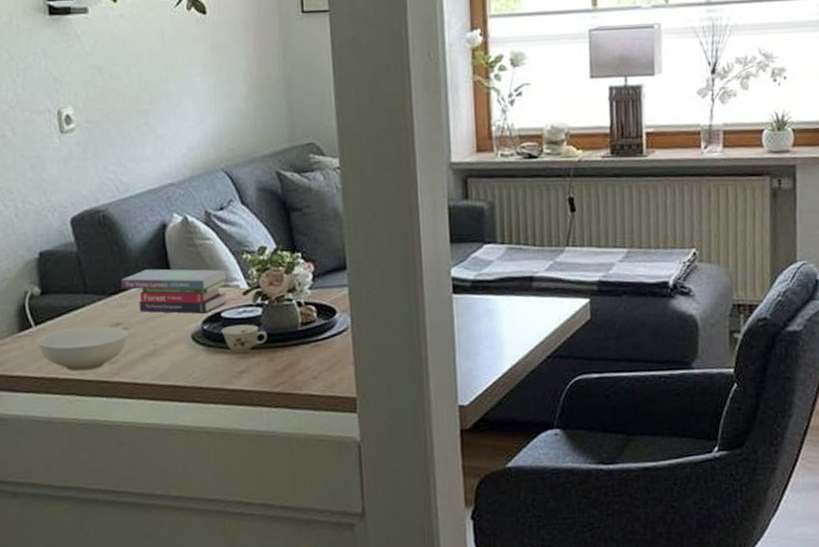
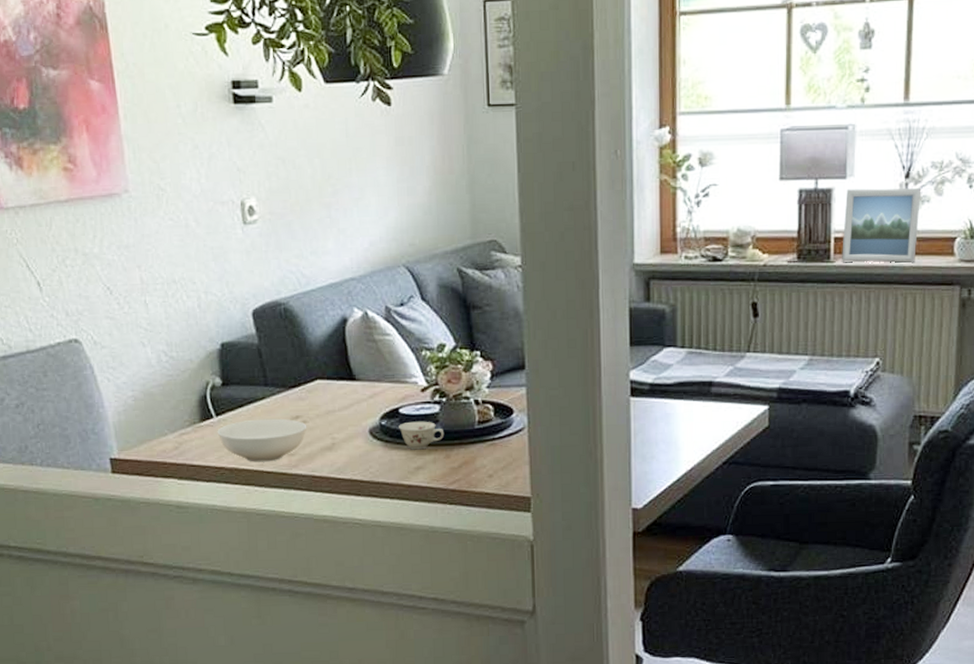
books: present [120,269,227,314] -> none [300,363,405,409]
picture frame: none [653,83,728,156] -> present [841,188,922,263]

